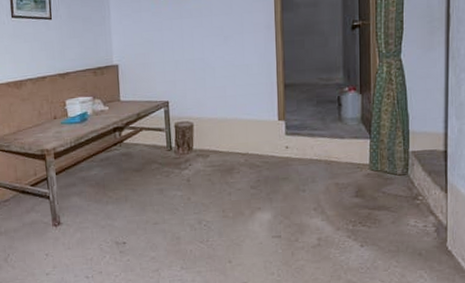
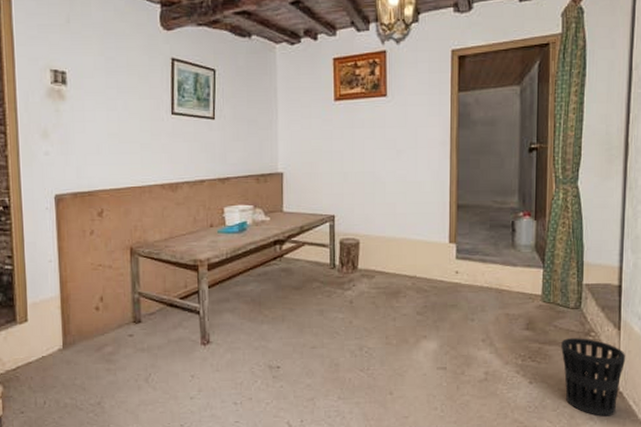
wastebasket: none [390,202,454,274] -> present [561,338,626,417]

